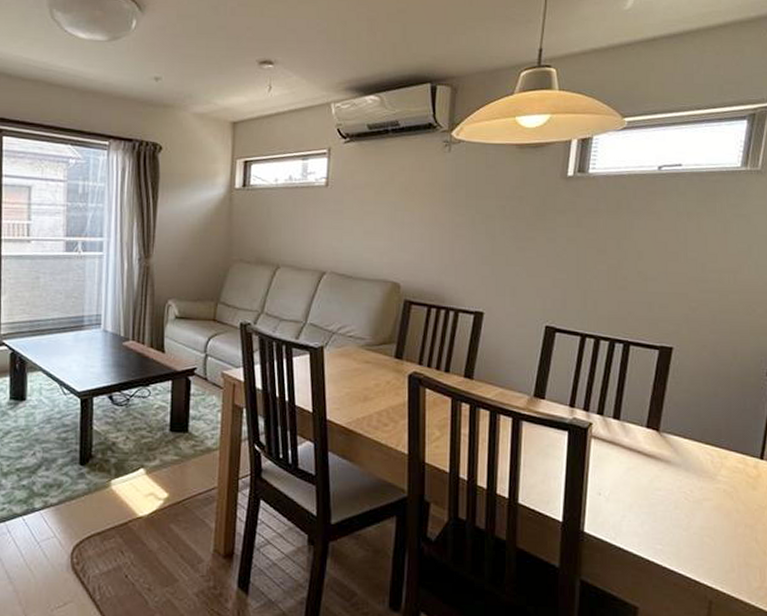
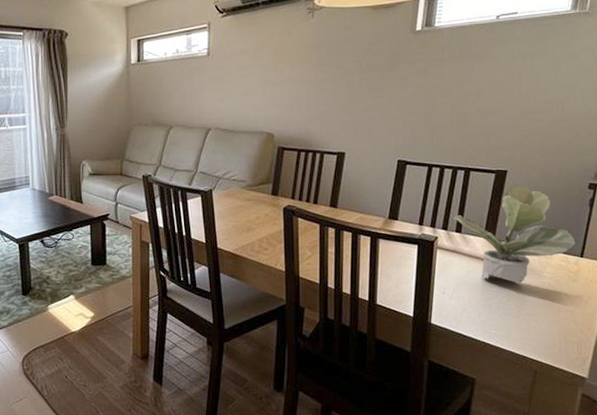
potted plant: none [610,366,754,486] -> present [453,185,575,283]

